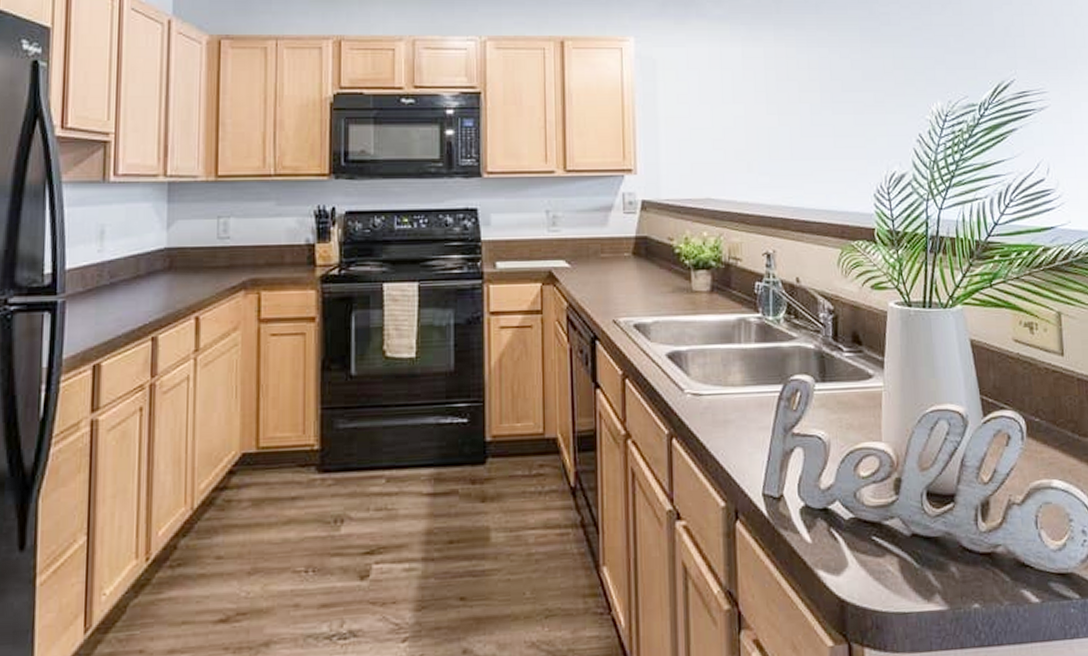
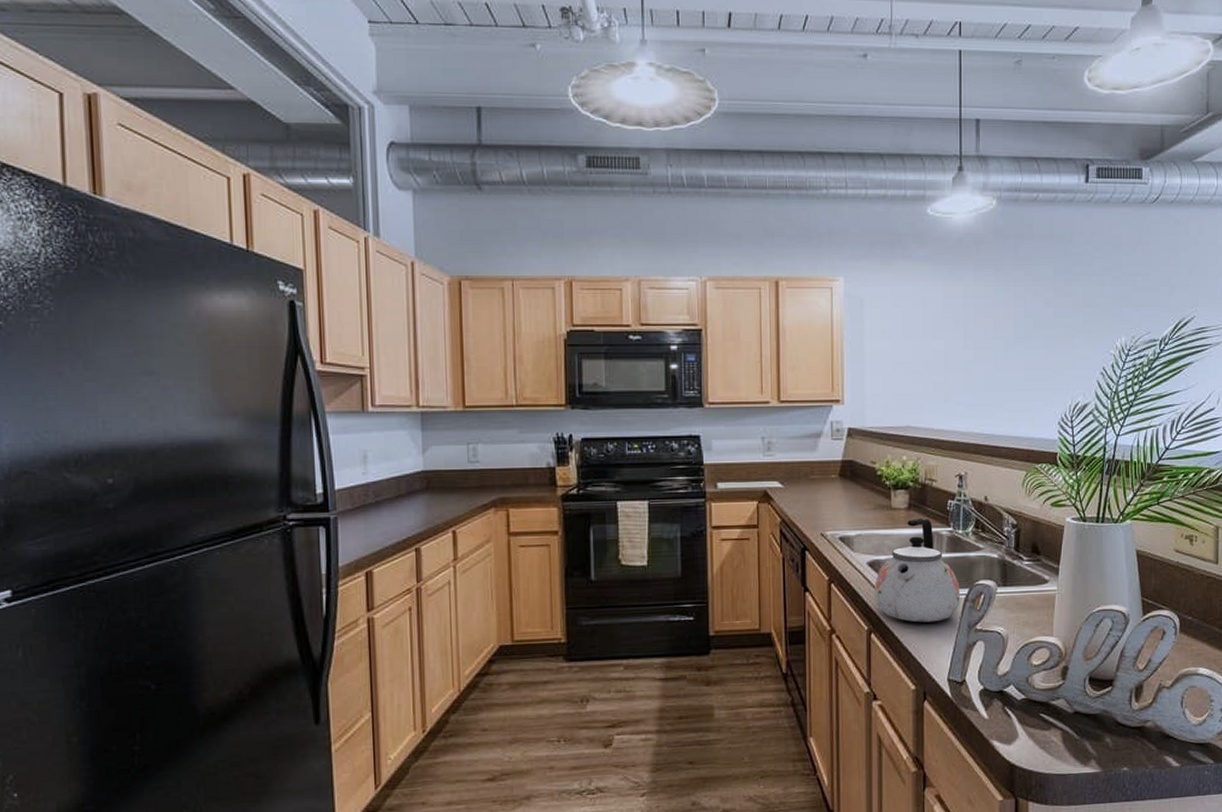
kettle: none [675,302,774,425] -> present [875,518,961,623]

